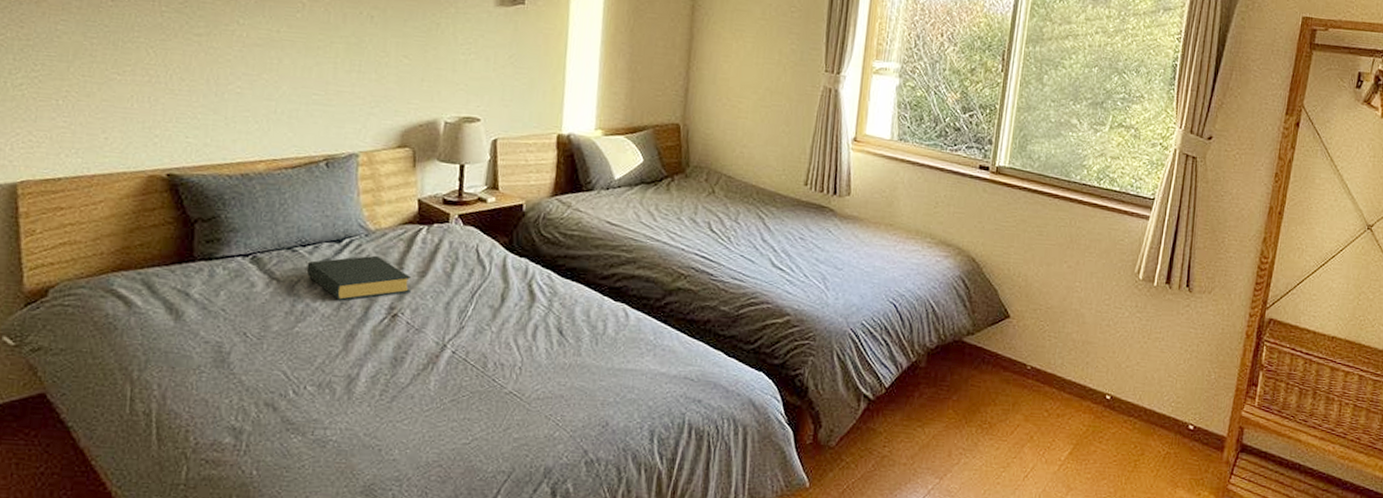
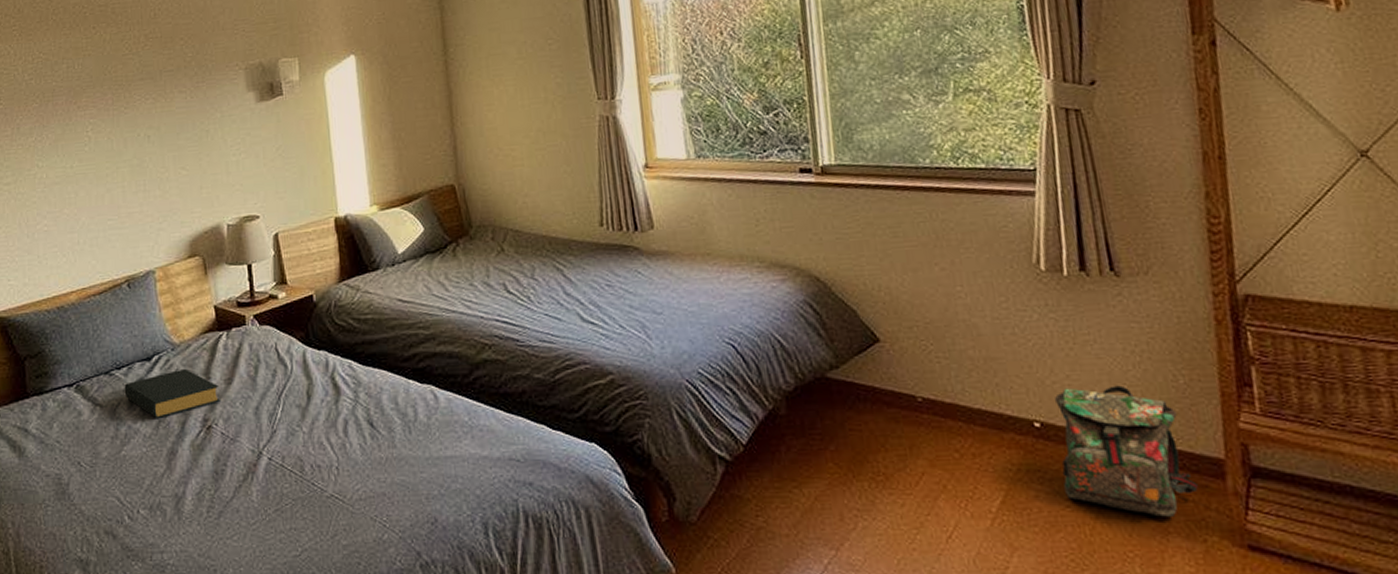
backpack: none [1115,372,1205,475] -> present [1053,385,1198,517]

